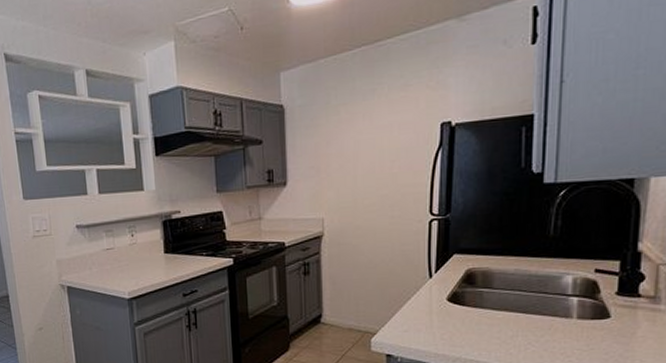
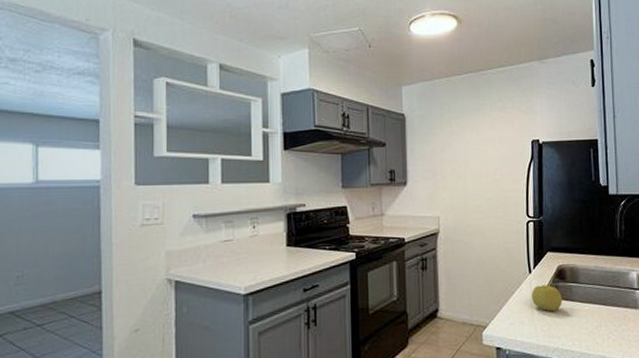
fruit: none [430,290,470,319] -> present [531,285,563,311]

